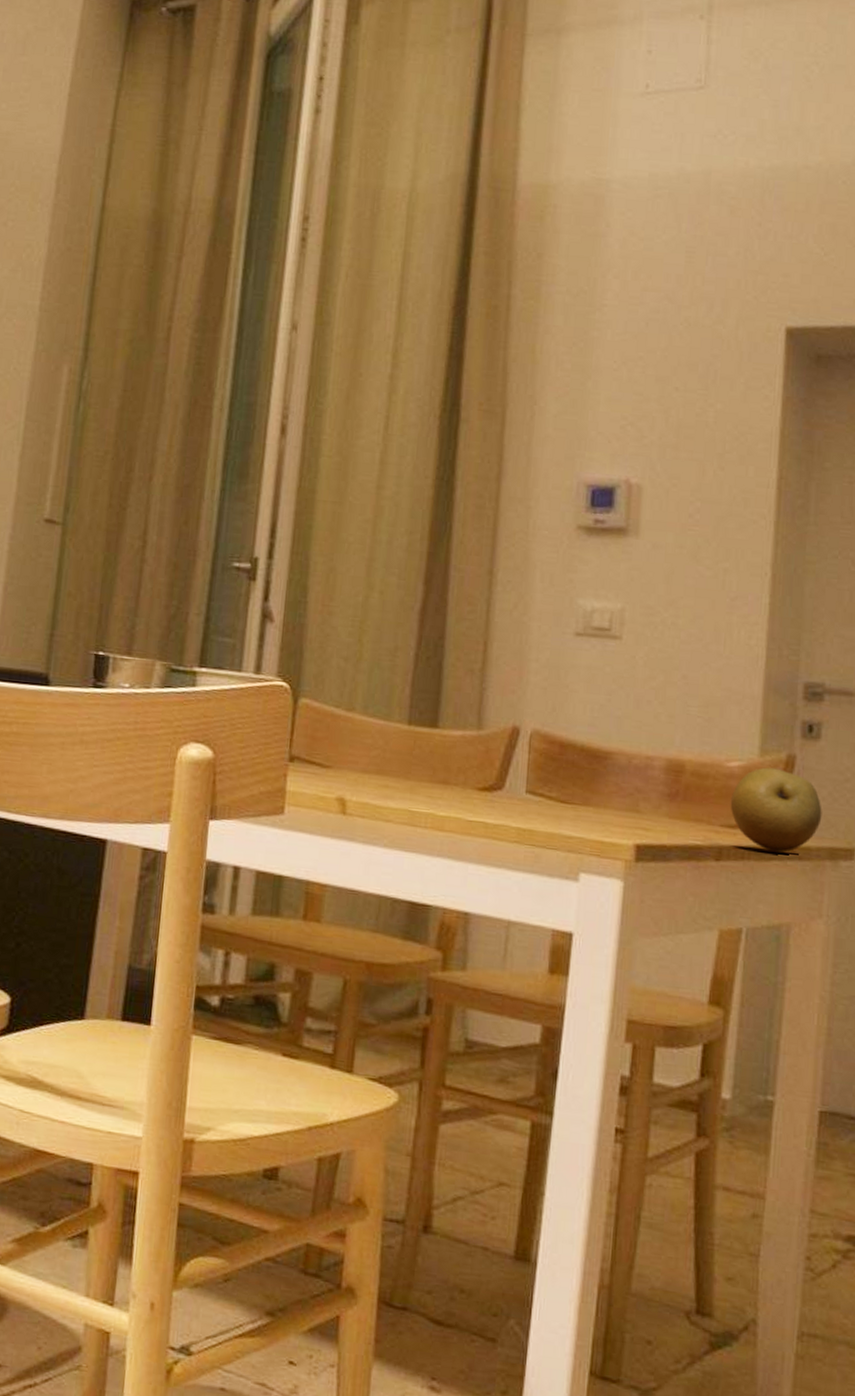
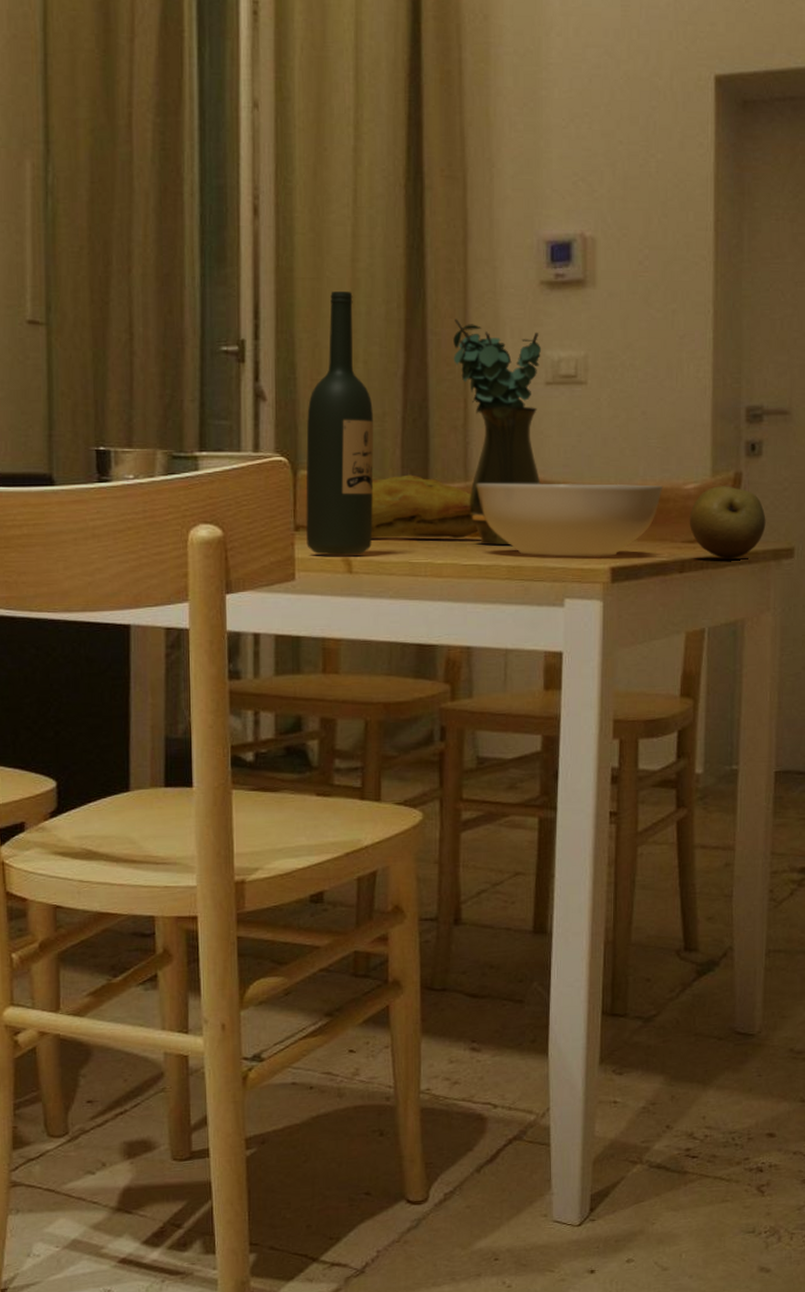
wine bottle: none [300,516,385,795] -> present [306,290,374,556]
bread: none [369,715,488,791] -> present [370,474,479,539]
vase: none [476,556,574,804] -> present [453,319,542,545]
bowl: none [489,732,703,832] -> present [476,482,664,557]

